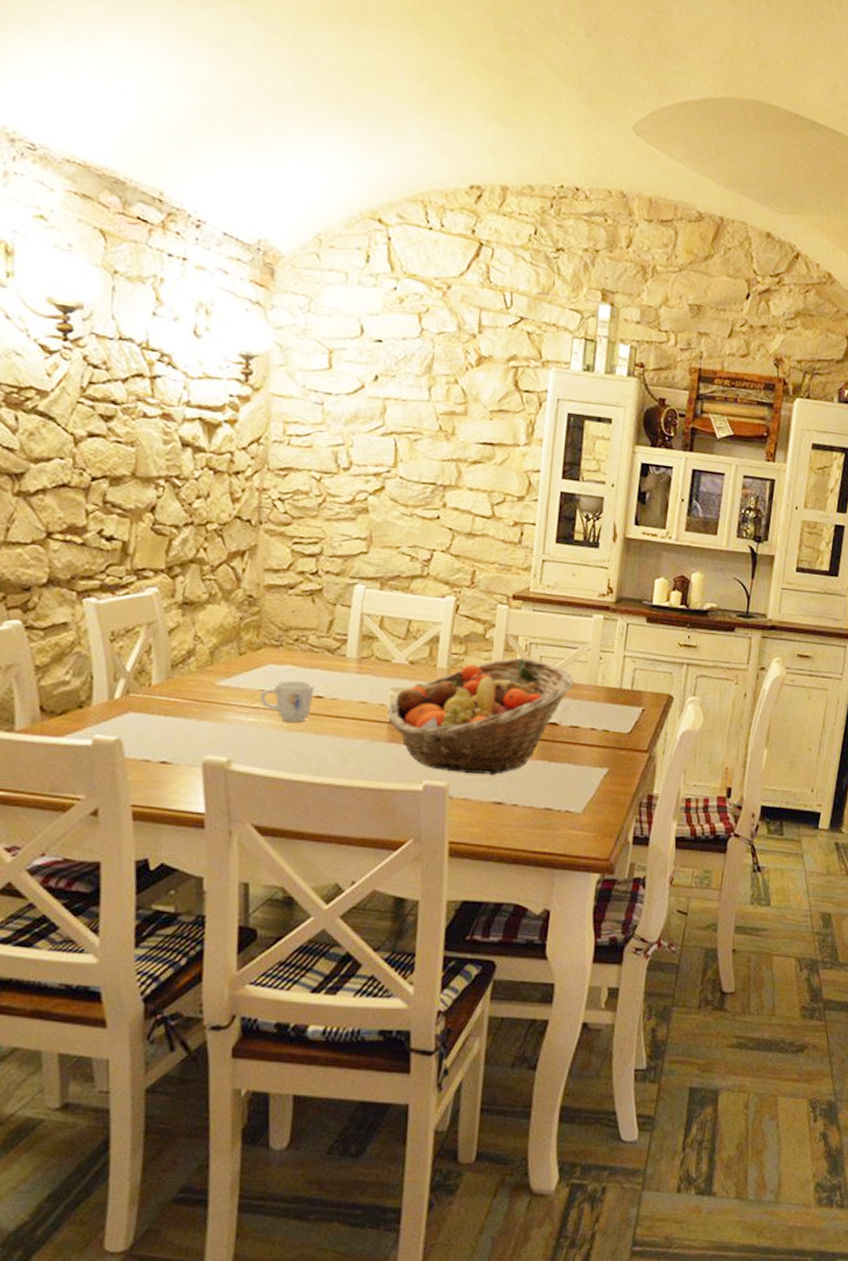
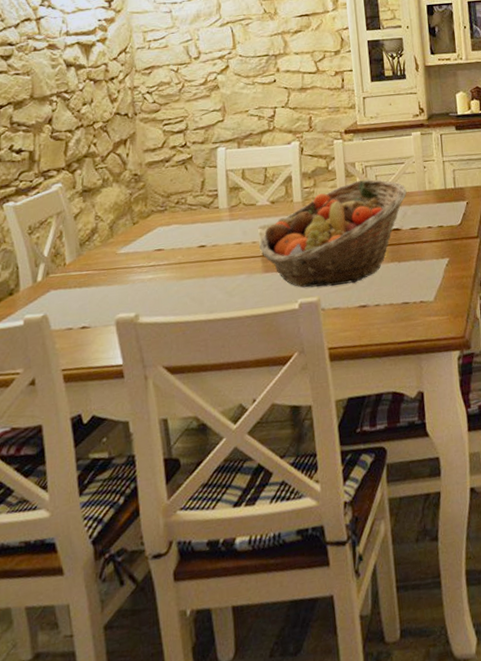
mug: present [260,680,315,723] -> none [155,235,198,273]

